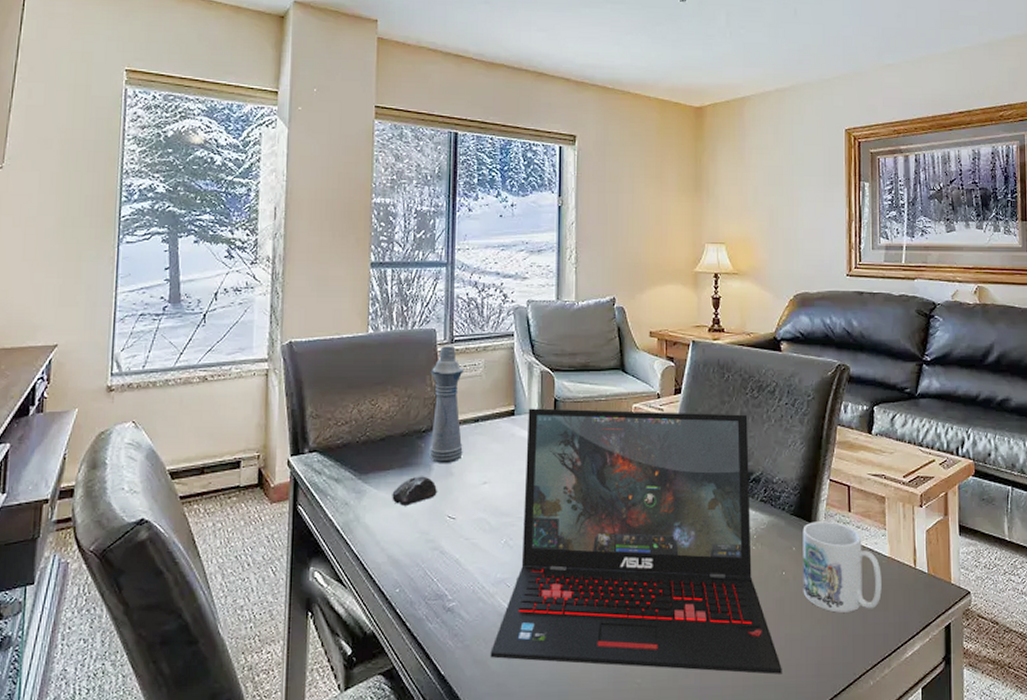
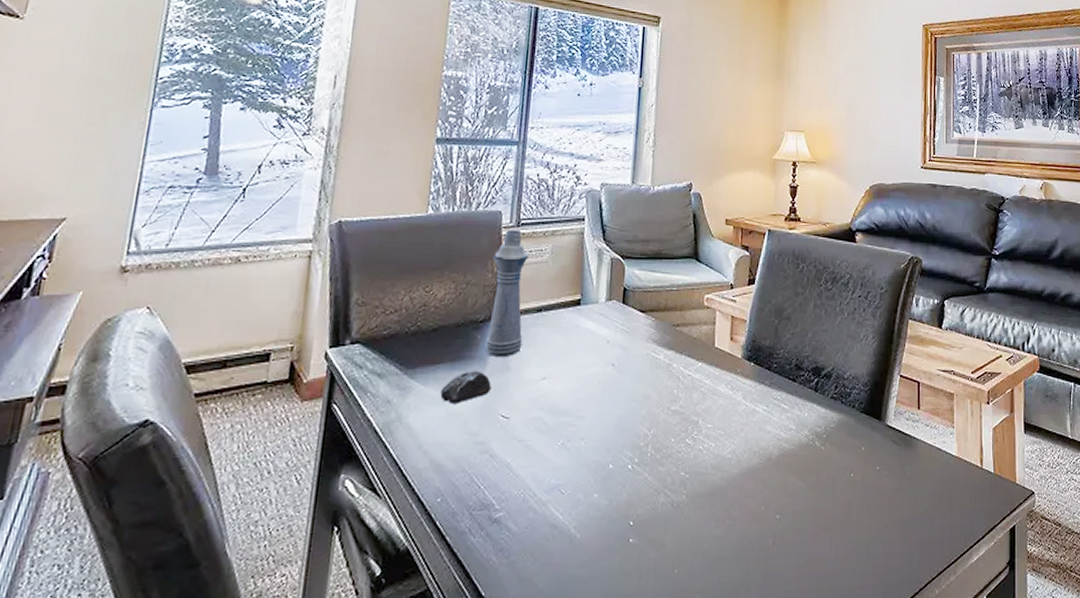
laptop: present [490,408,782,674] -> none [538,298,847,585]
mug: present [803,521,882,613] -> none [871,419,949,517]

